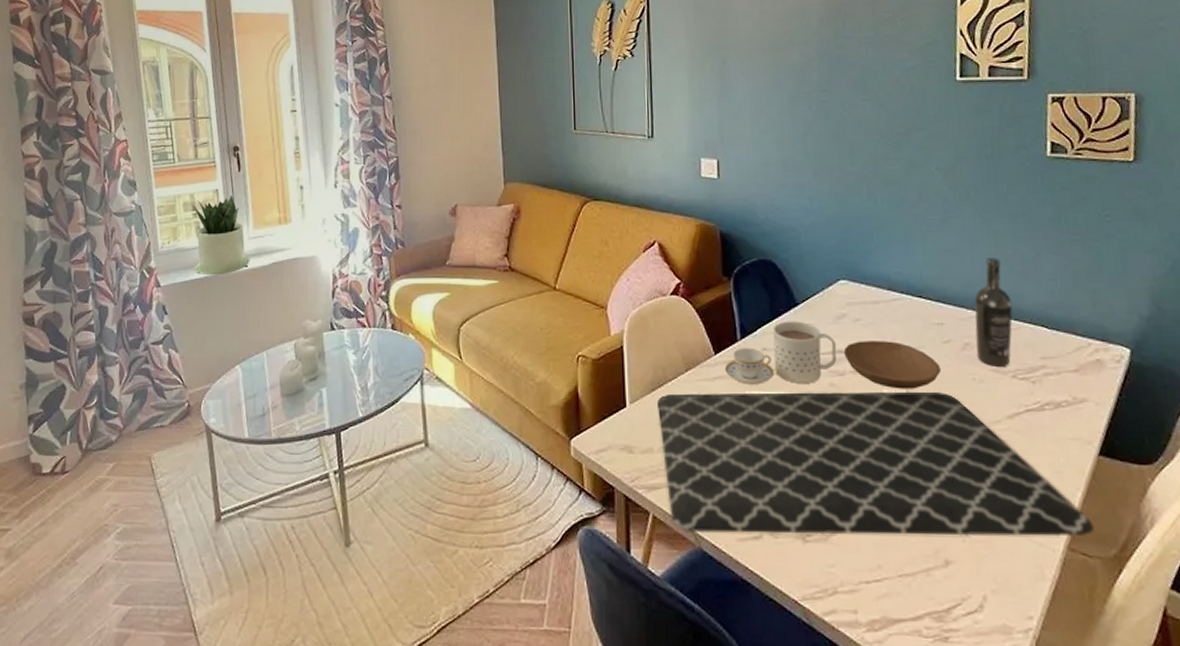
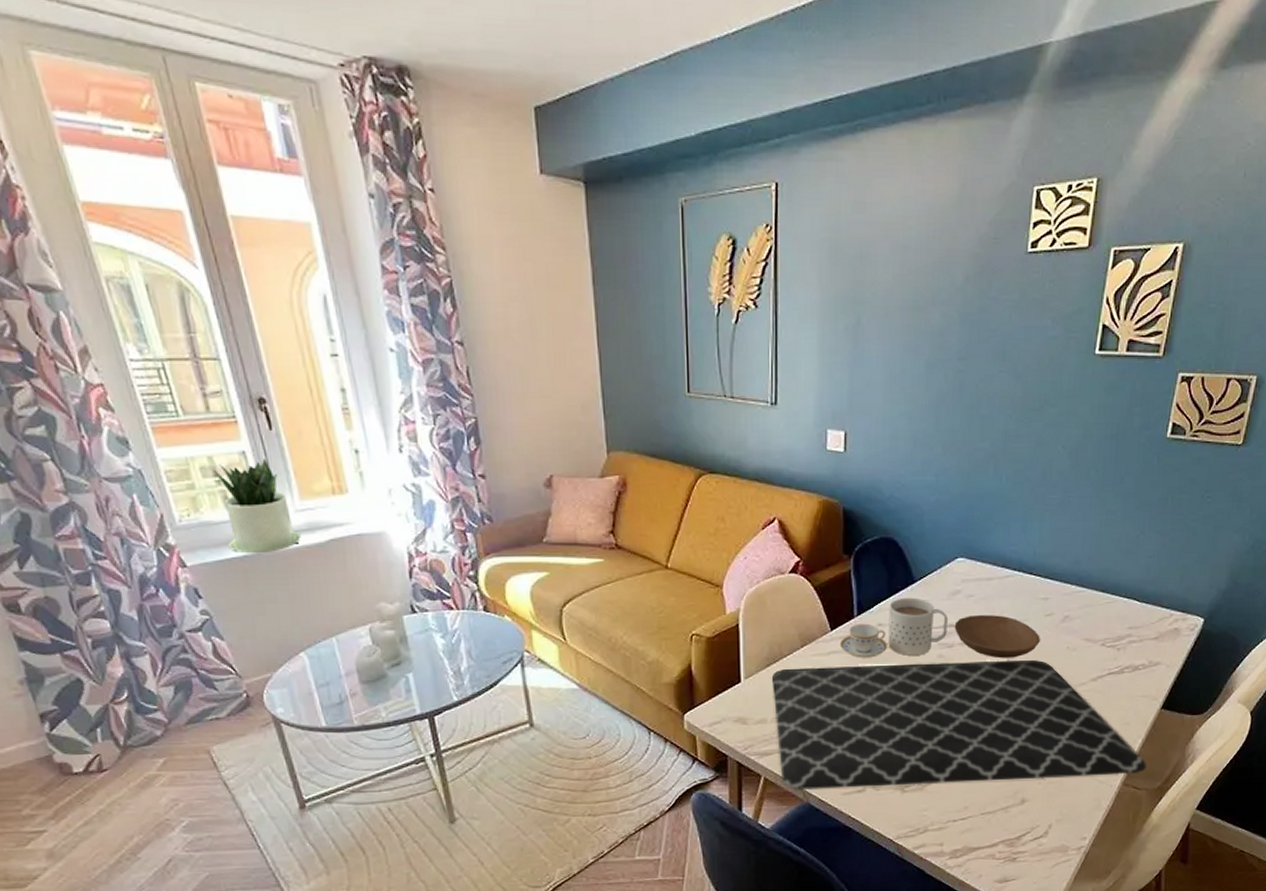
wine bottle: present [974,258,1013,366] -> none [1073,537,1113,636]

